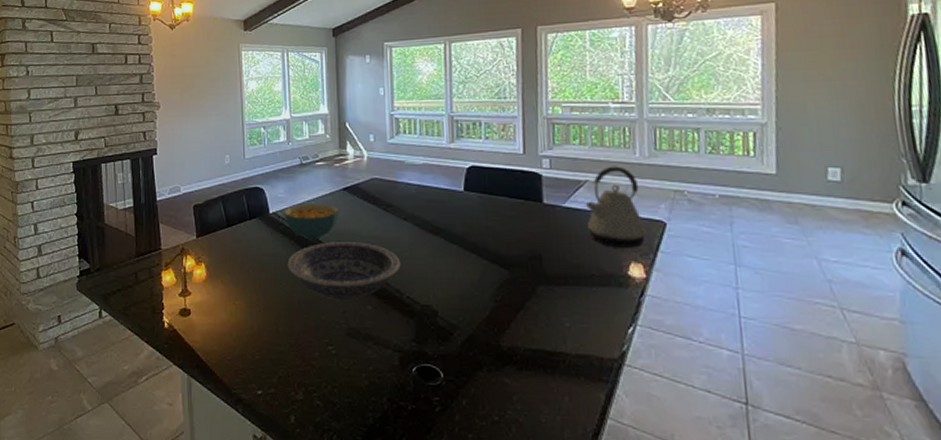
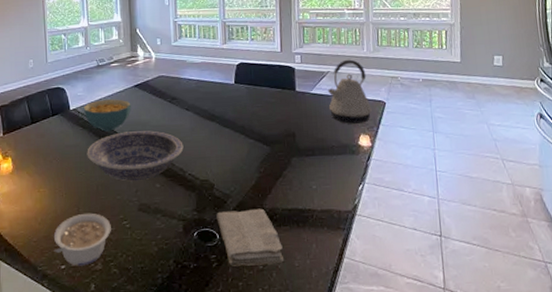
legume: none [249,332,314,394] -> present [53,213,111,266]
washcloth: none [440,345,527,416] -> present [216,208,285,266]

